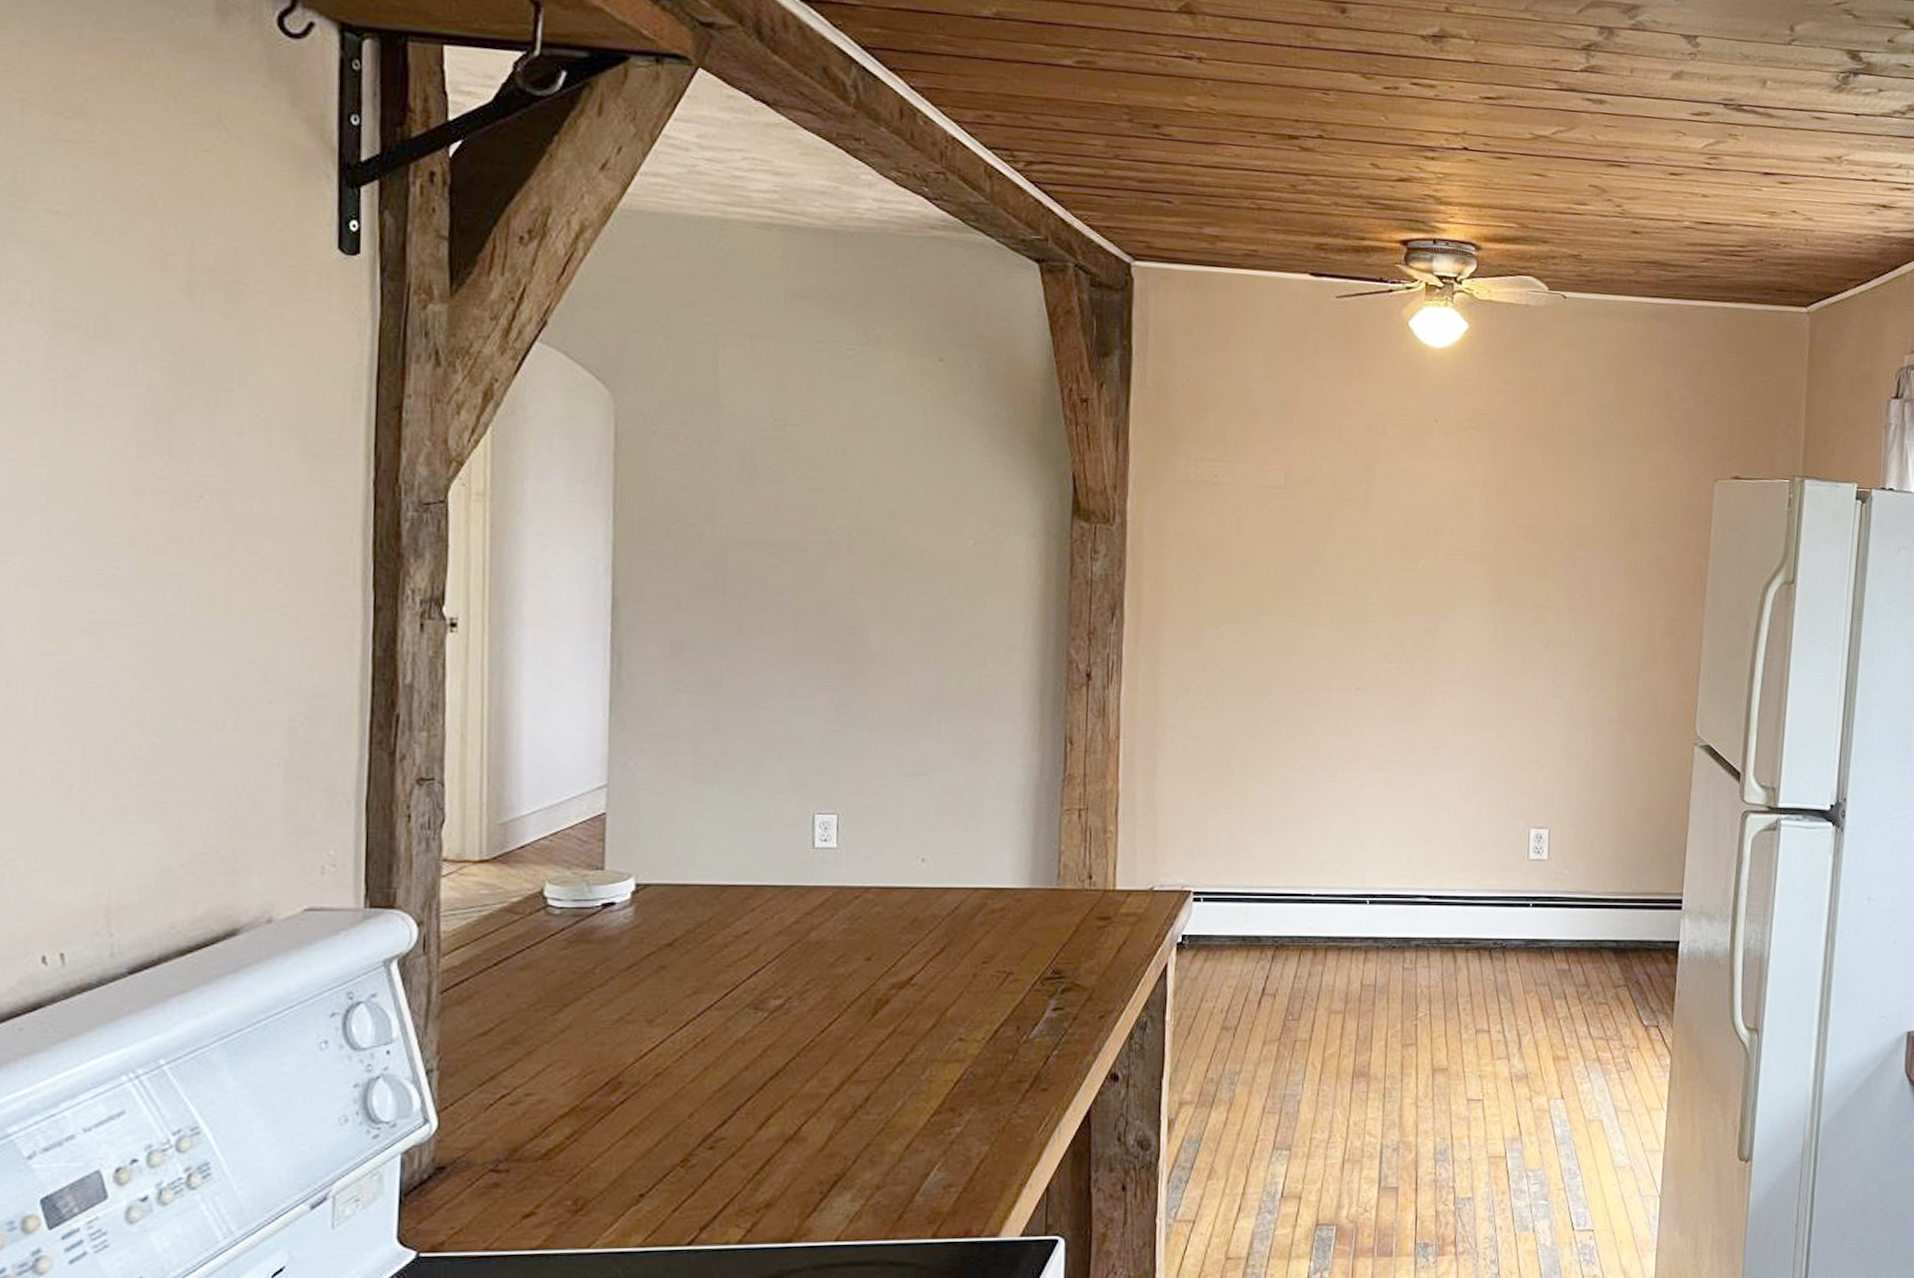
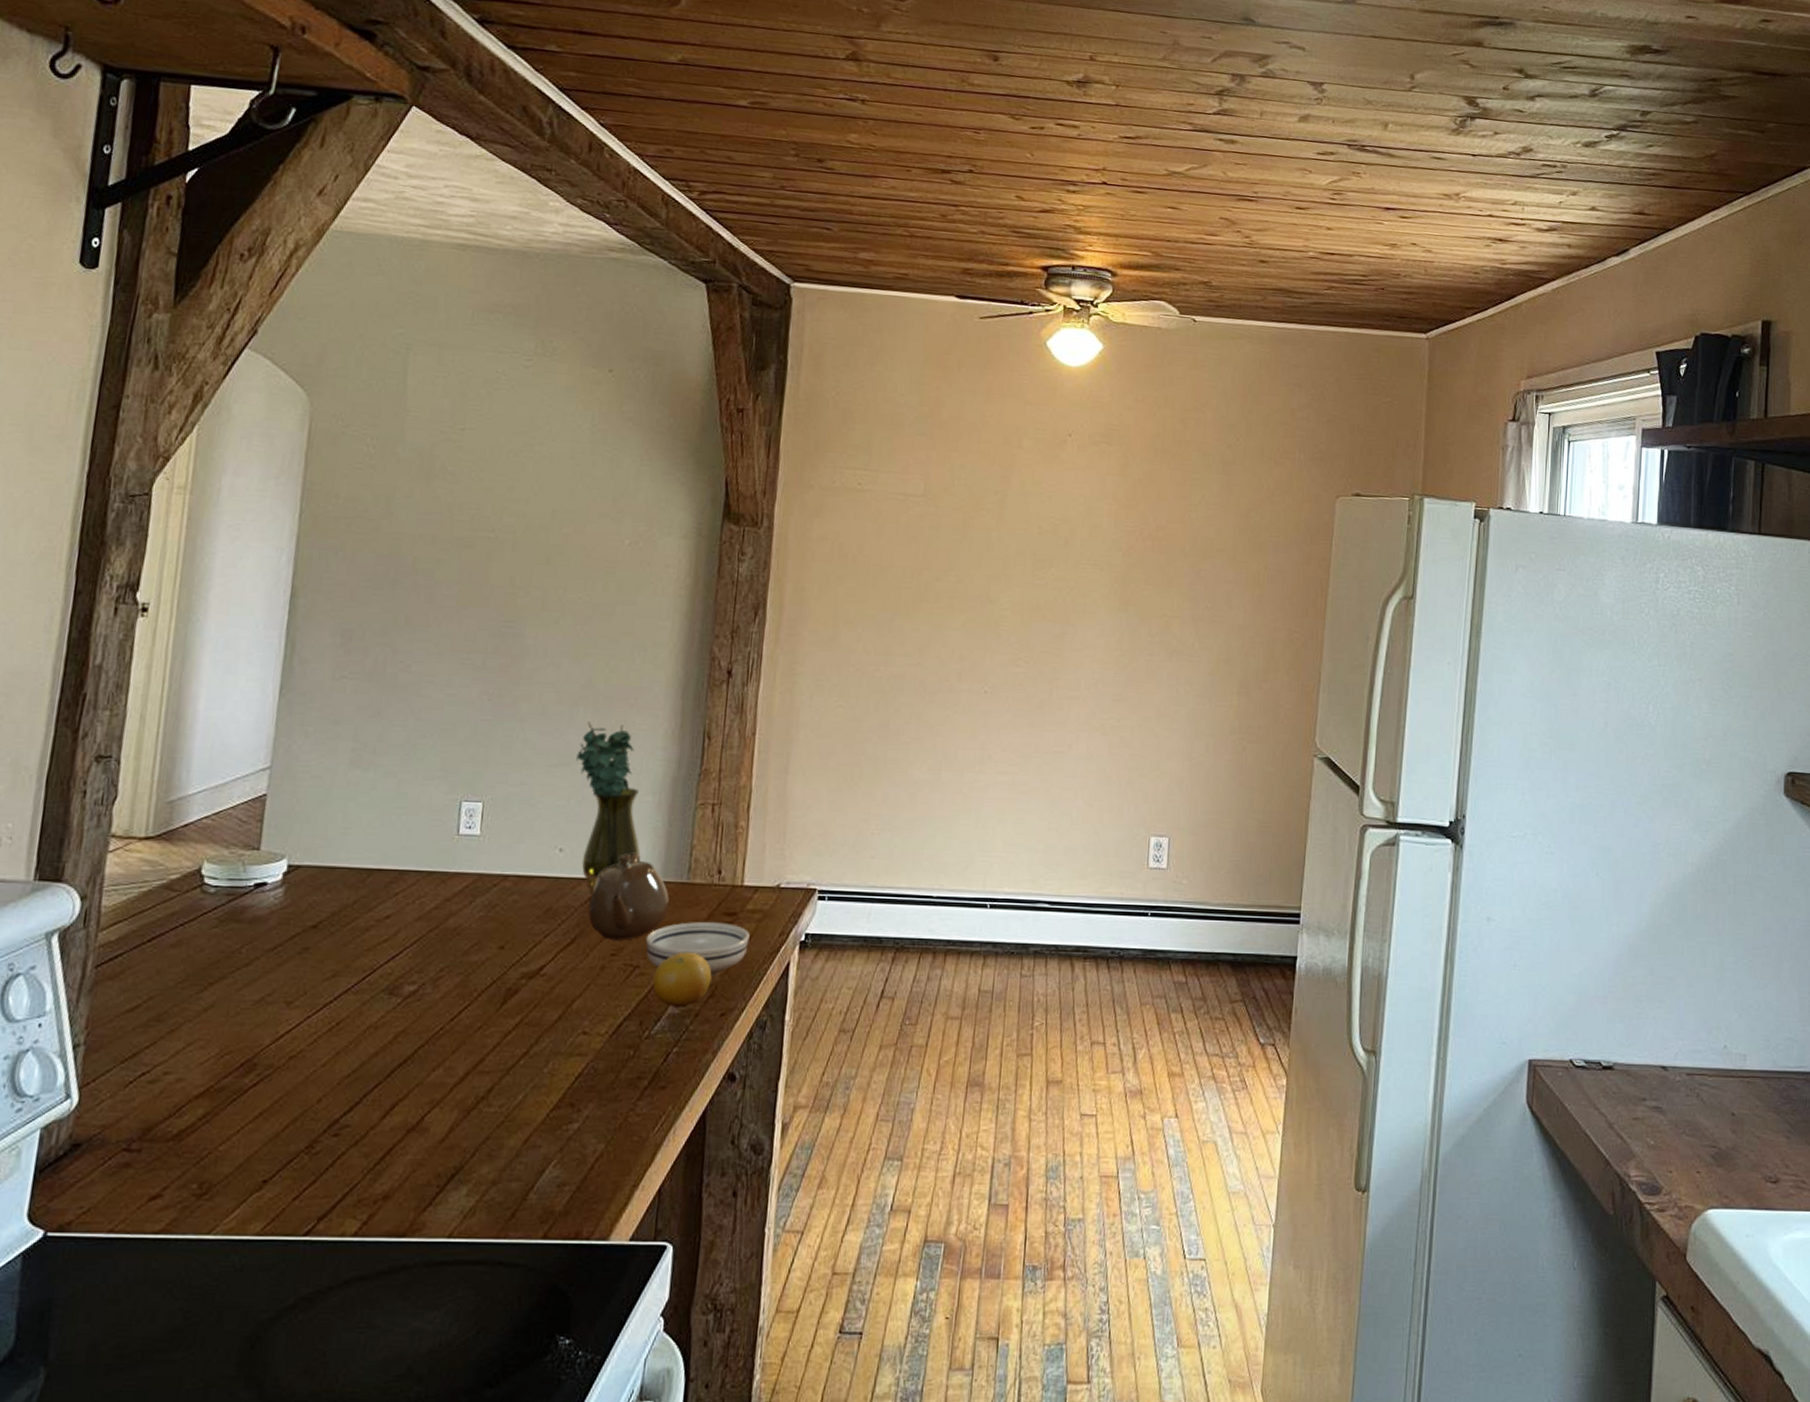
vase: none [933,729,1007,902] -> present [576,721,641,893]
teapot: none [956,860,1041,948] -> present [588,852,670,941]
bowl: none [1017,926,1125,981] -> present [645,921,750,977]
fruit: none [1028,956,1088,1010] -> present [652,951,712,1006]

